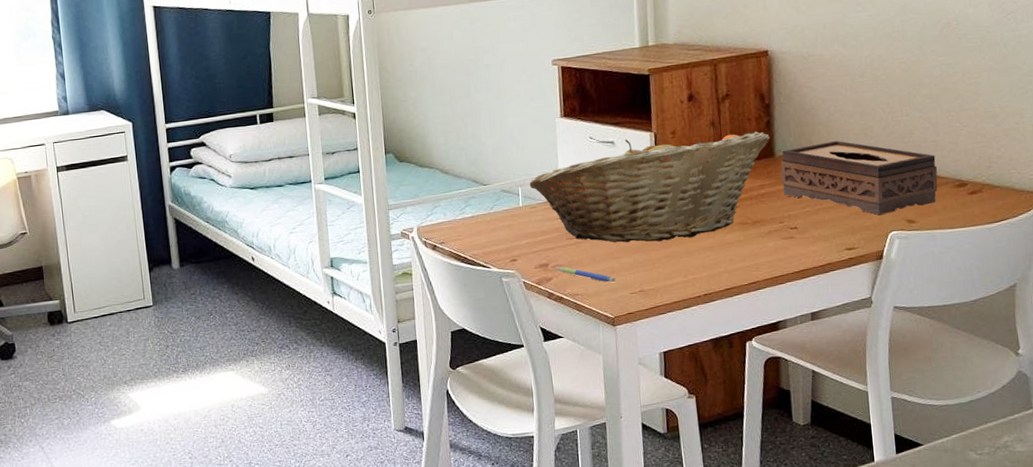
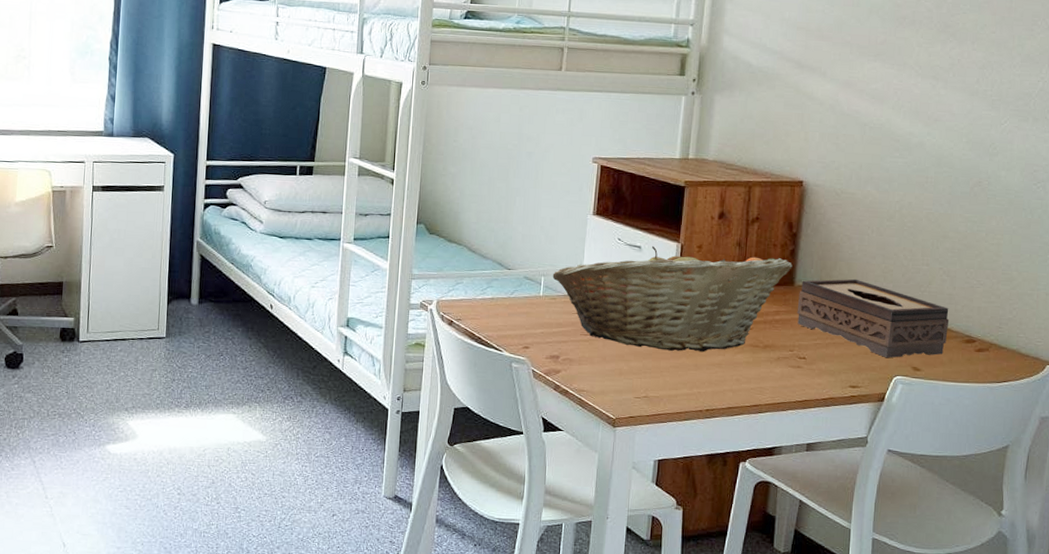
pen: present [556,267,616,283] -> none [566,361,622,384]

